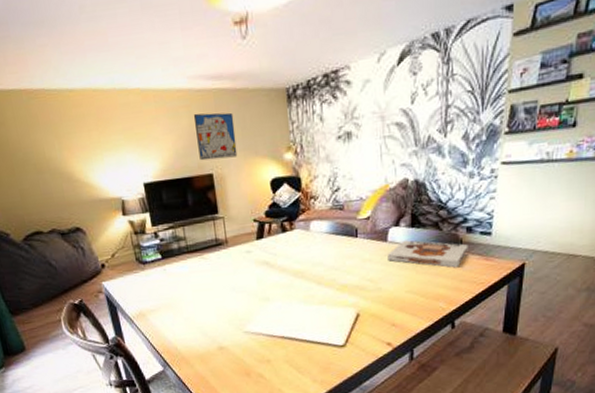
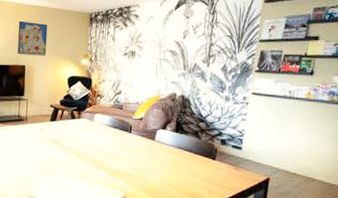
board game: present [387,240,468,268] -> none [154,142,222,172]

